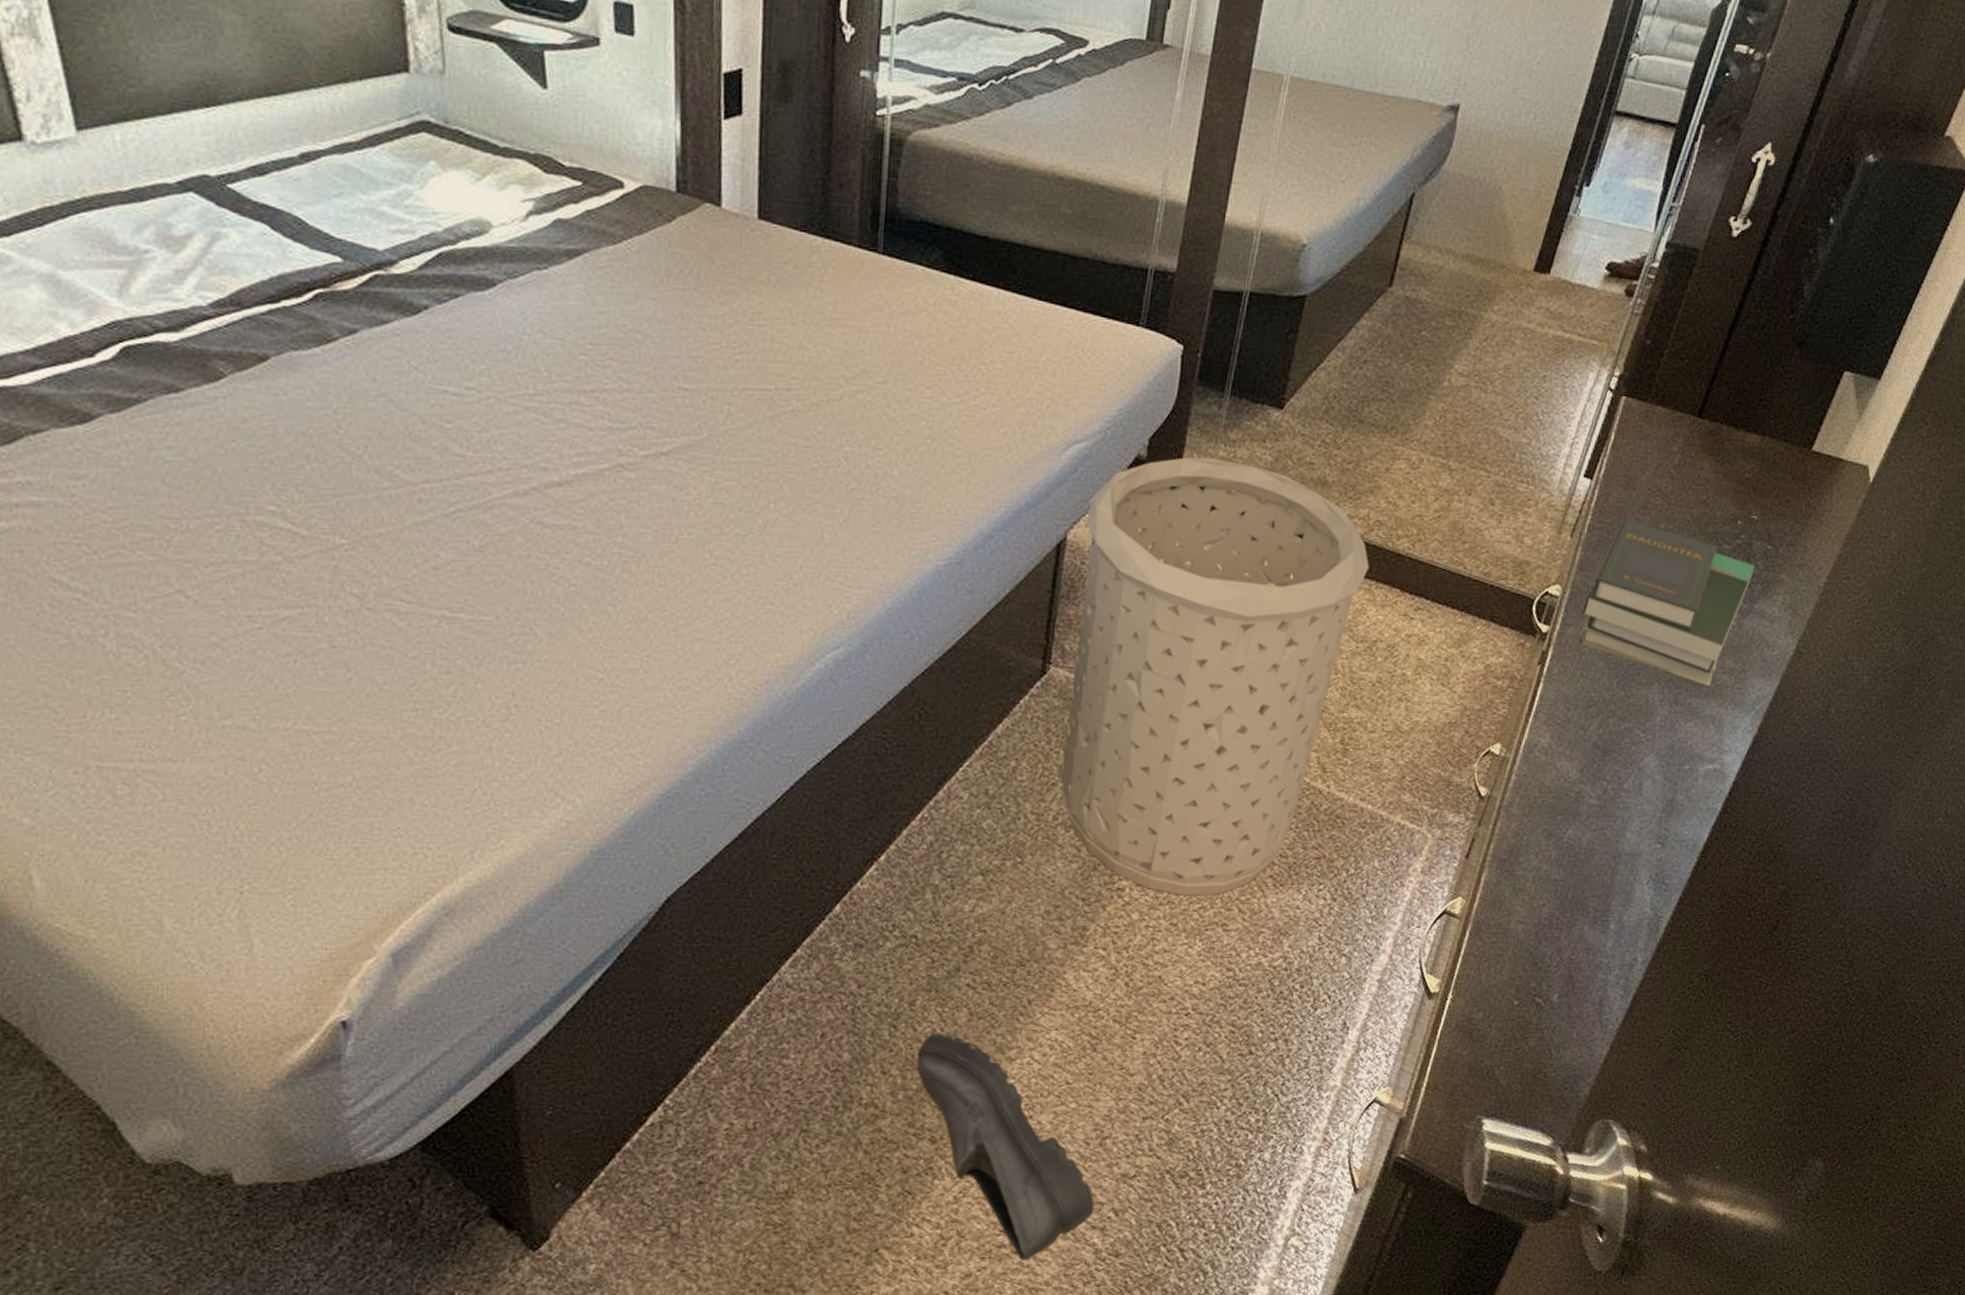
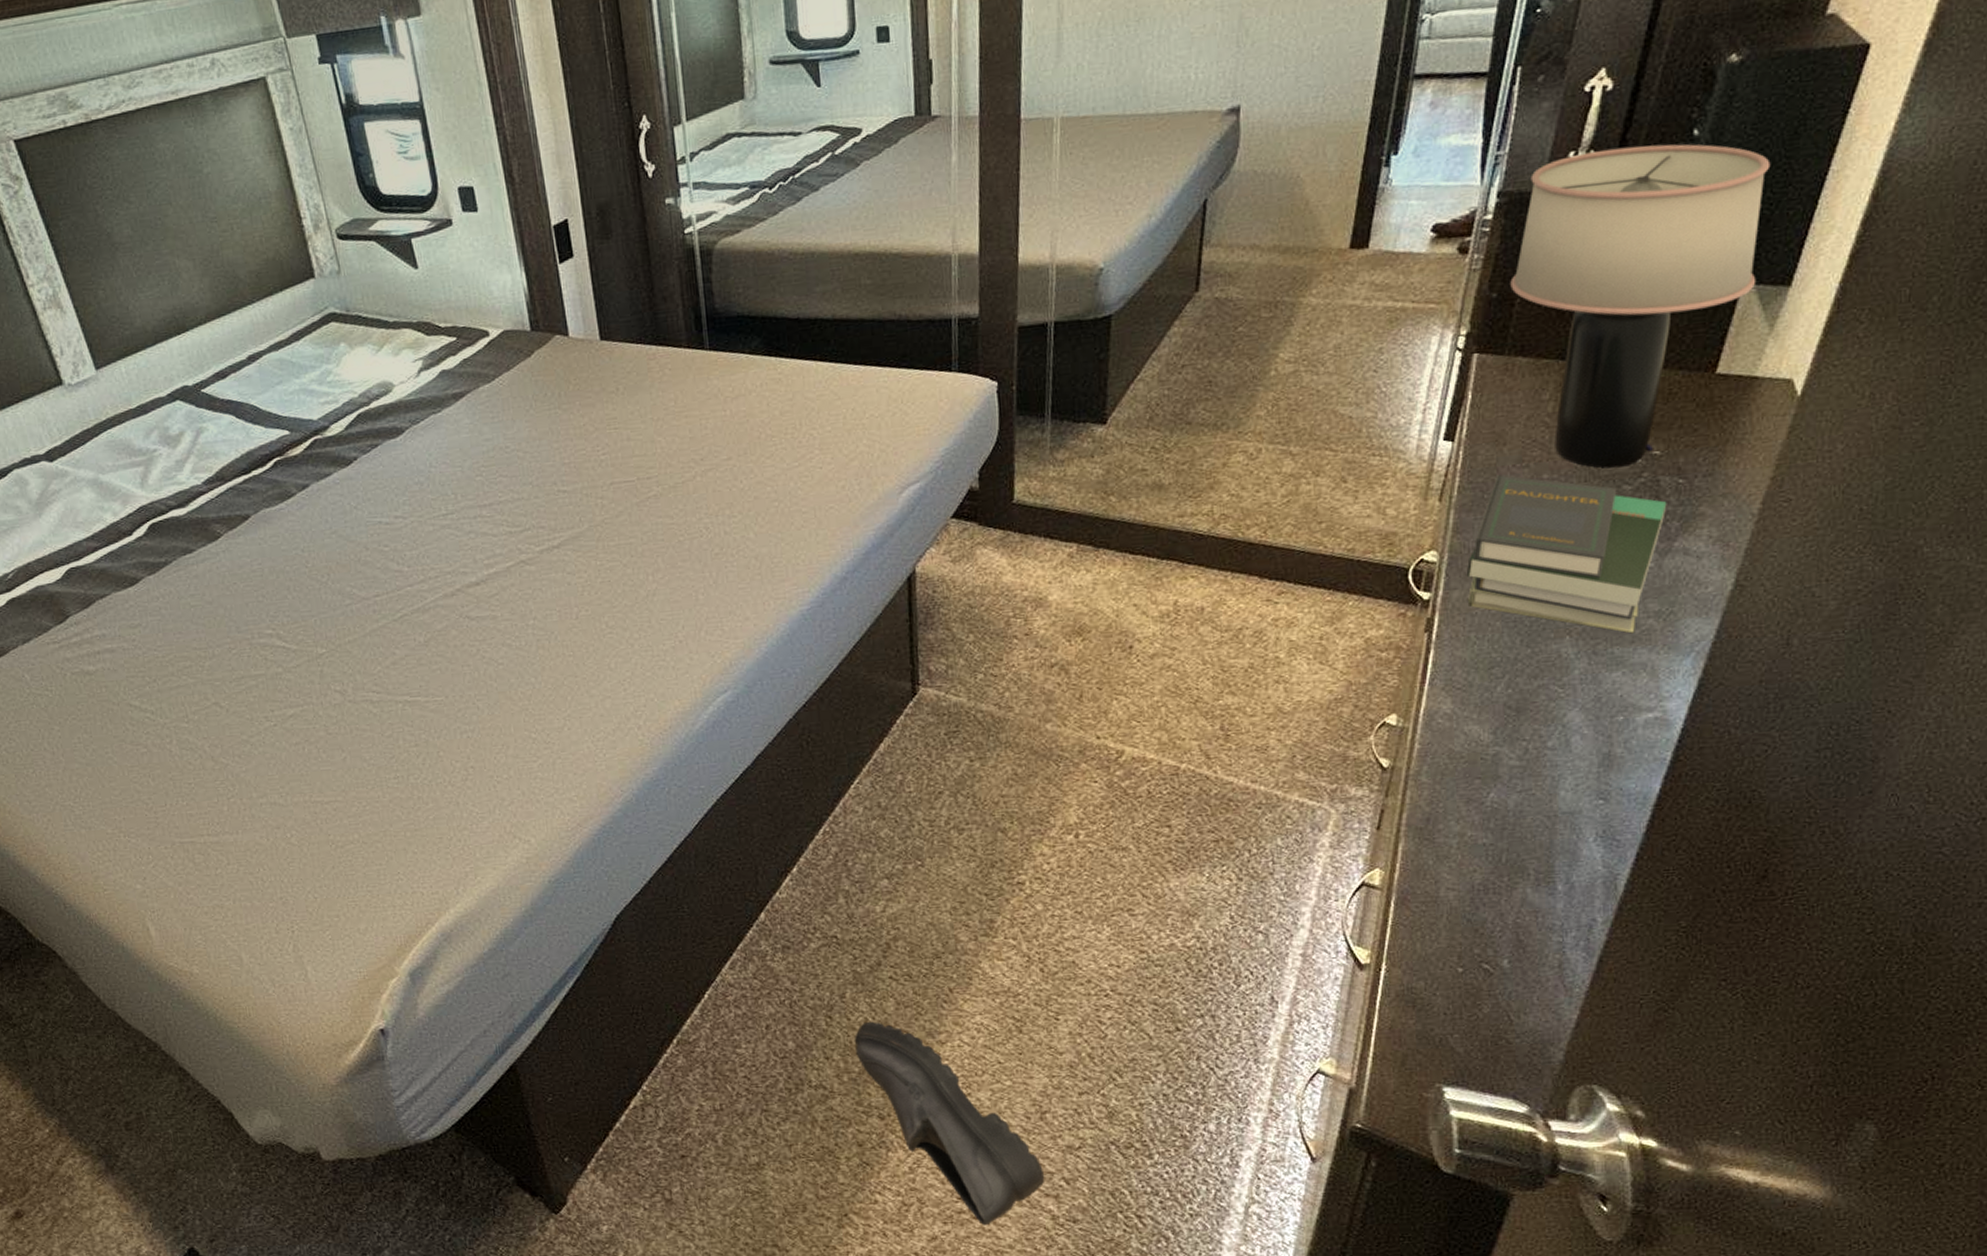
laundry basket: present [1060,457,1369,896] -> none [931,479,1221,885]
table lamp: none [1663,220,1883,527] -> present [1510,144,1771,468]

